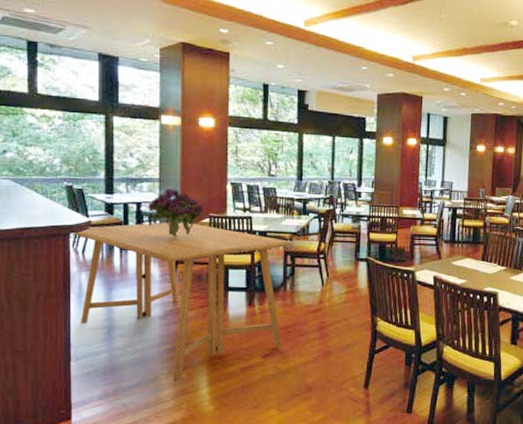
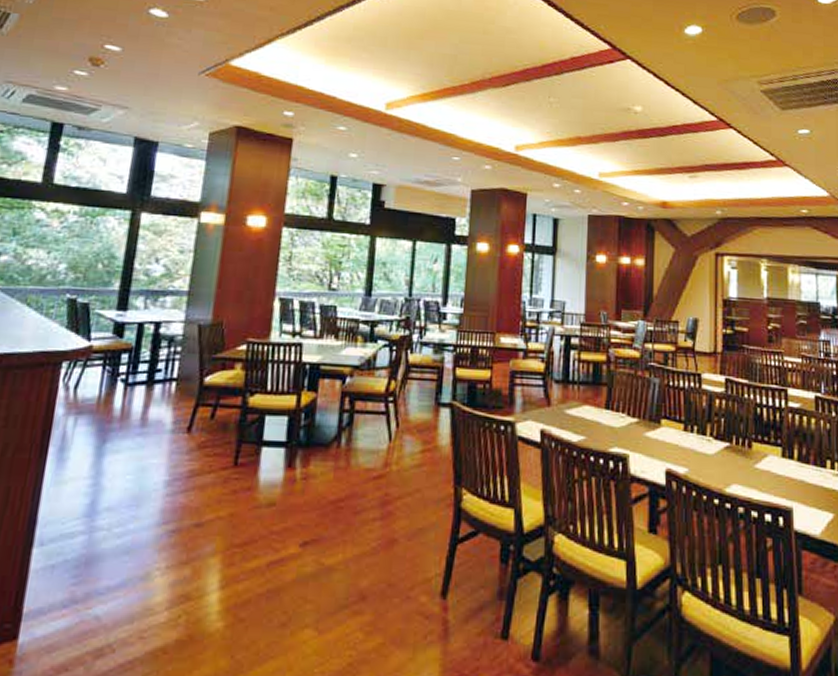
dining table: present [73,221,293,383] -> none [56,348,354,583]
bouquet: present [147,188,205,237] -> none [166,304,242,369]

